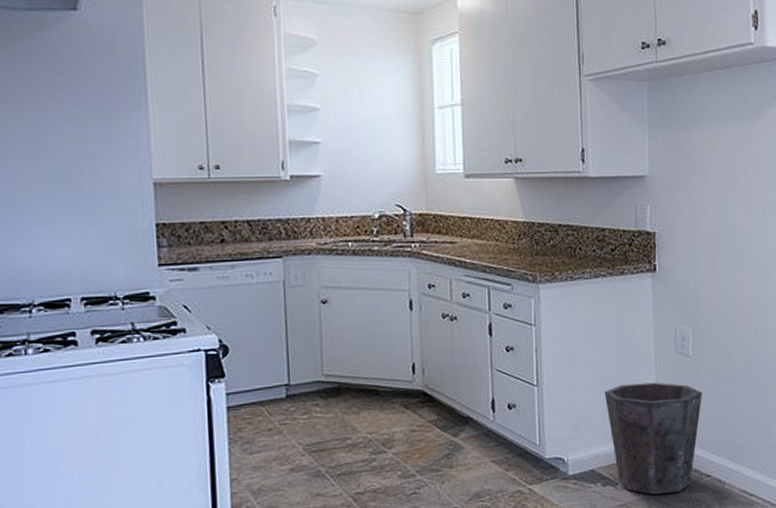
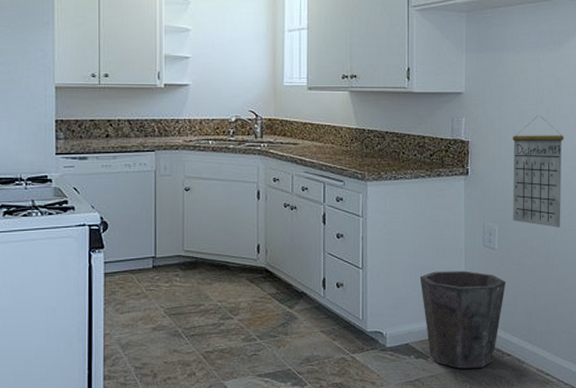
calendar: none [705,199,763,328] -> present [512,115,564,228]

